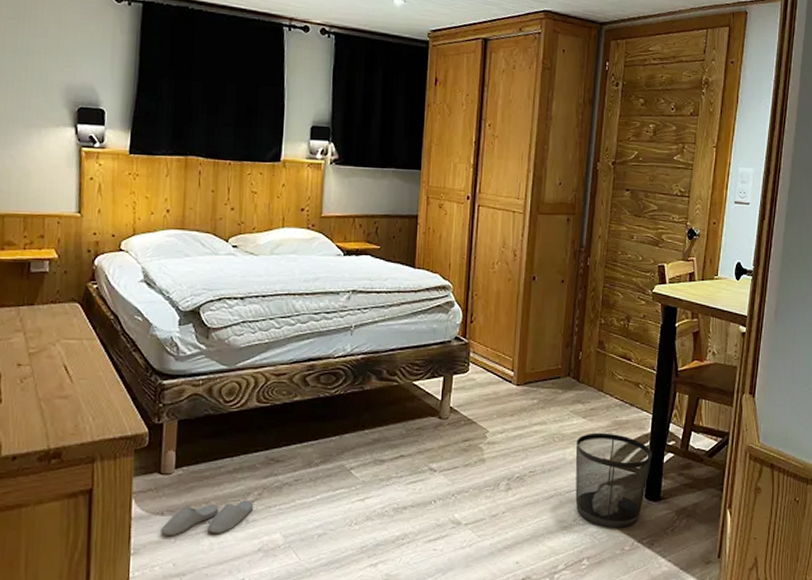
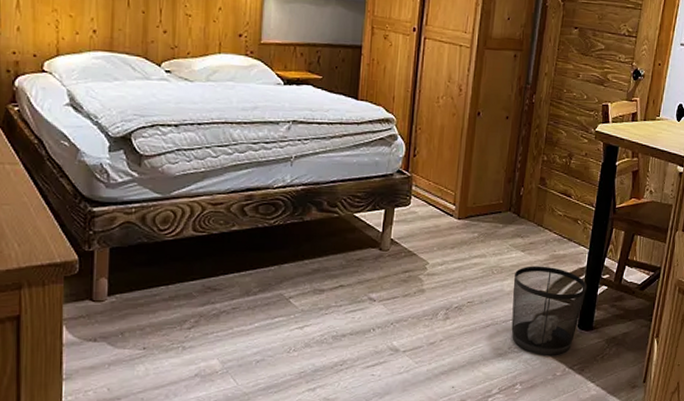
slippers: present [160,500,253,537] -> none [94,327,189,362]

